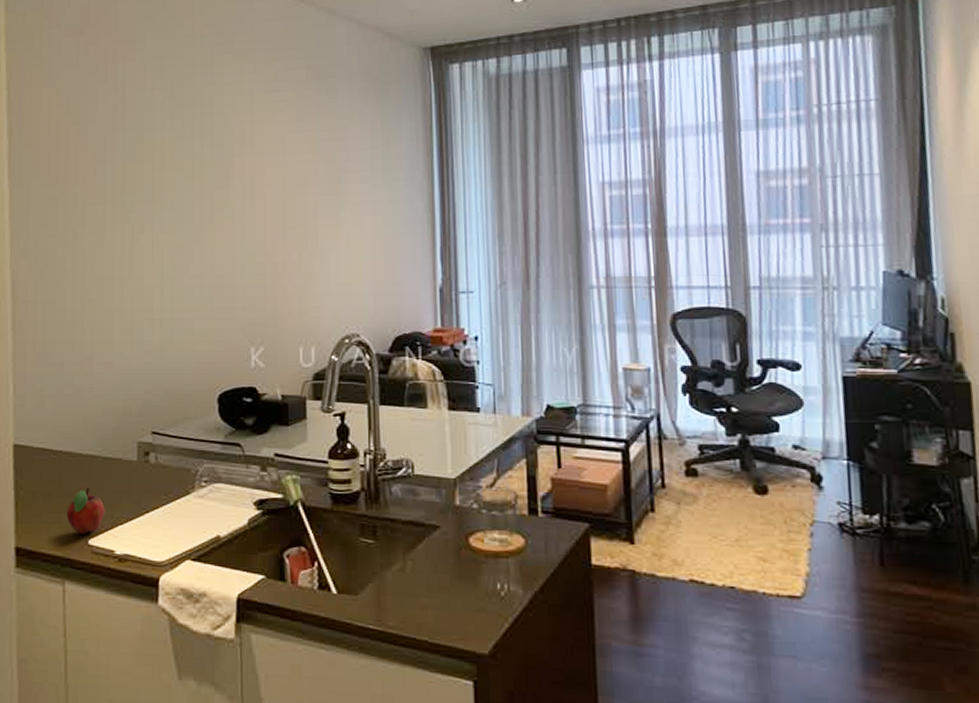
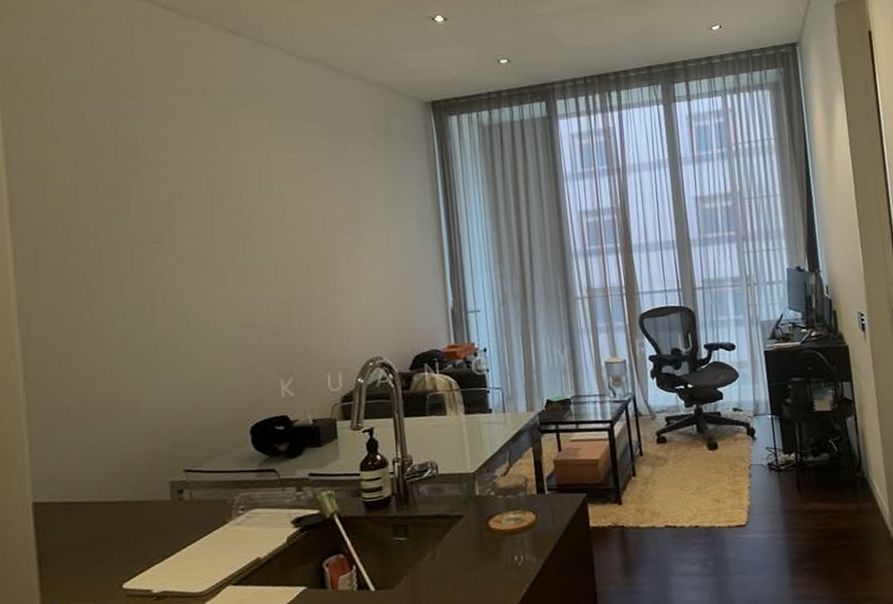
fruit: present [66,487,105,534] -> none [97,533,139,580]

